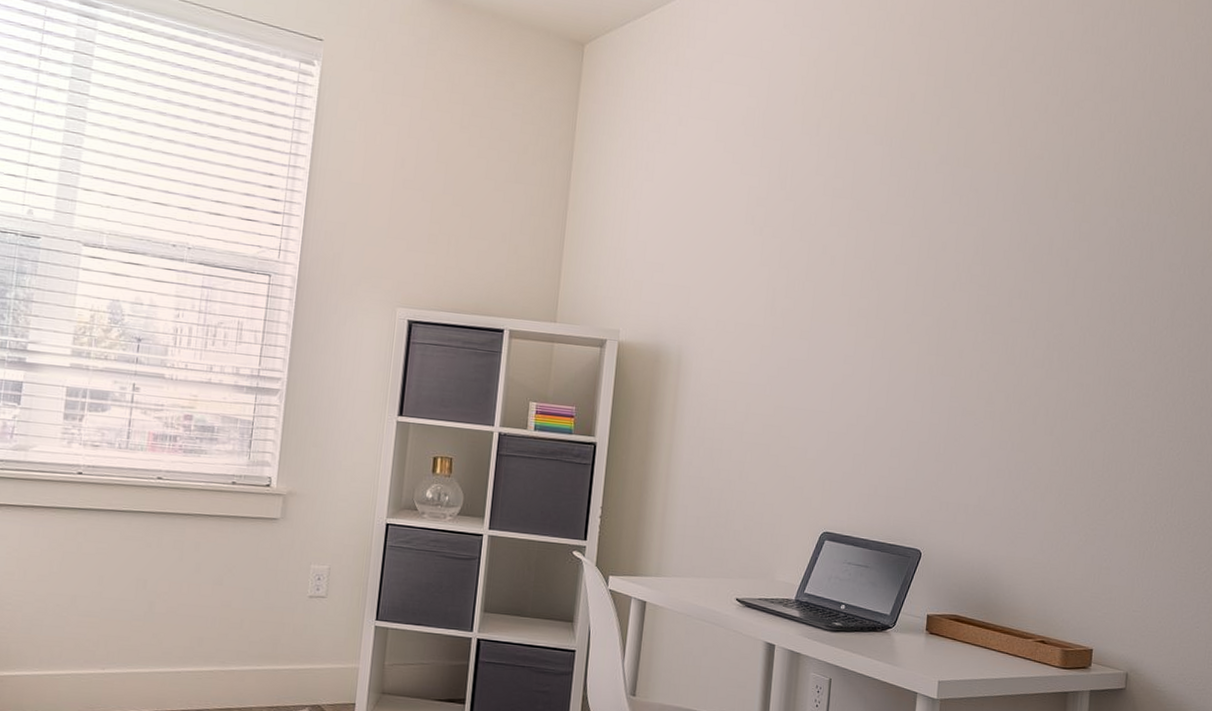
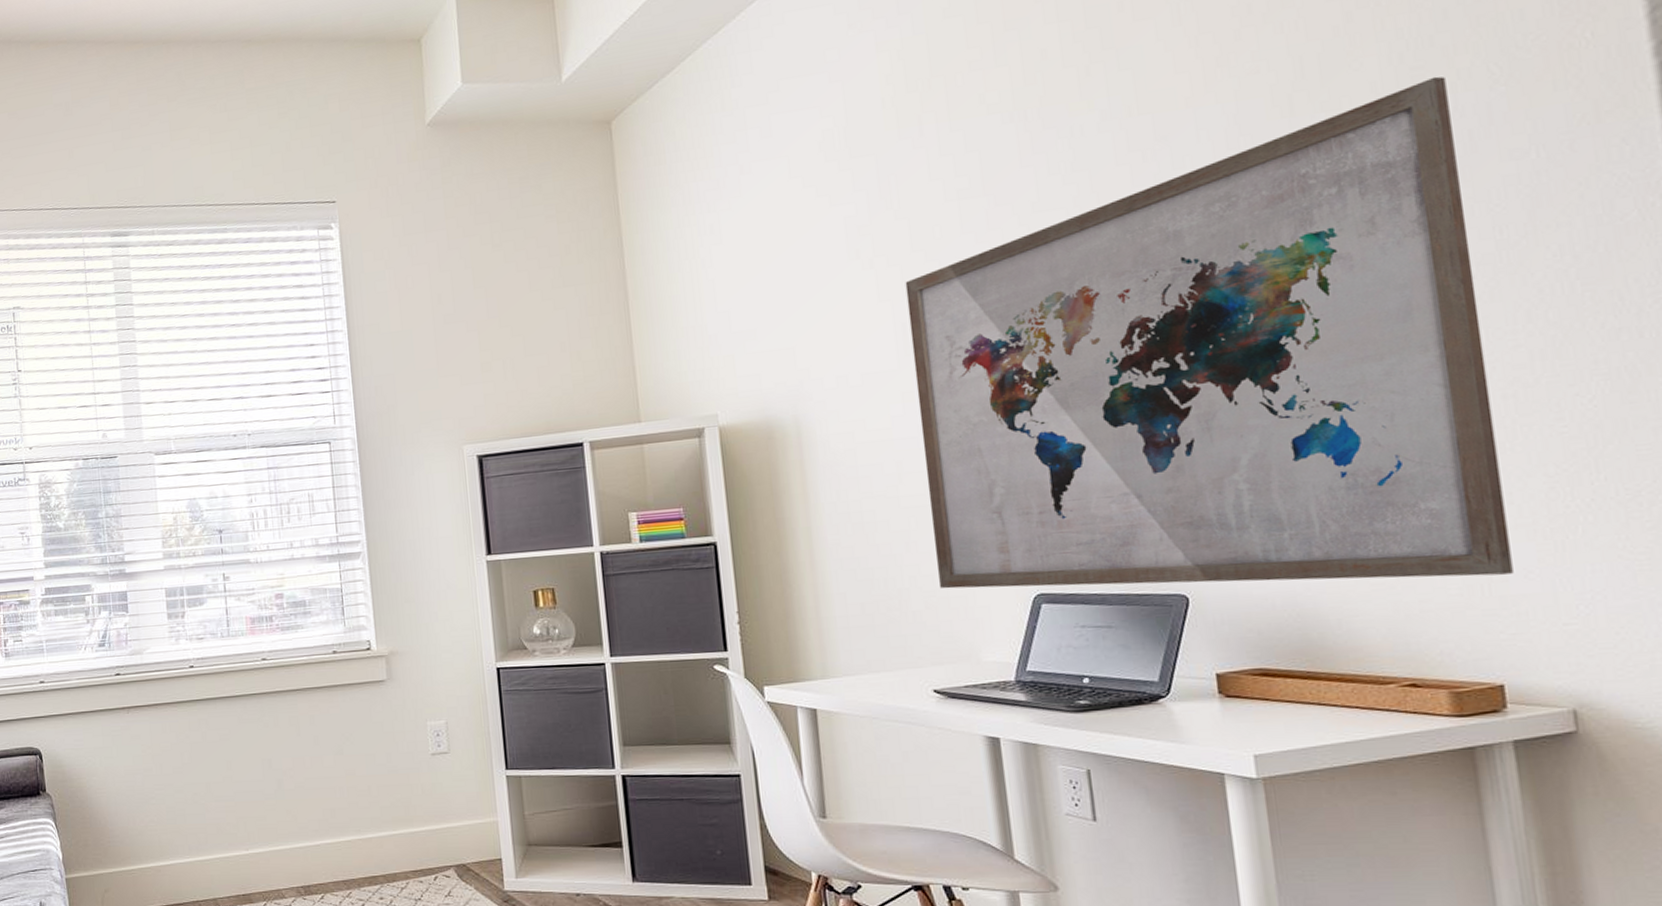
wall art: none [758,197,1146,570] -> present [905,76,1514,589]

